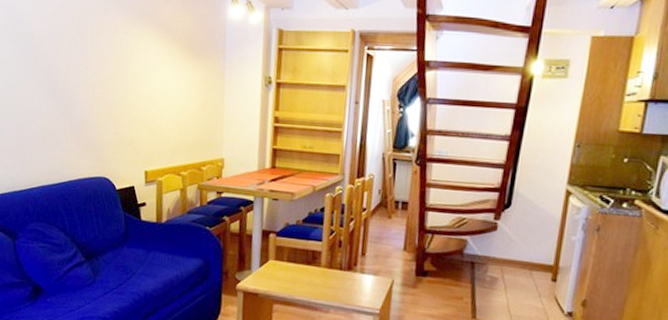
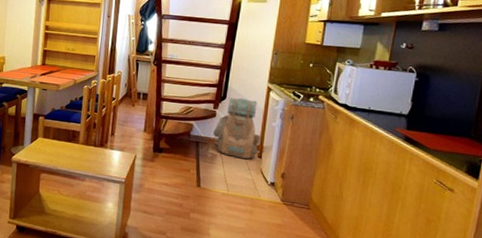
backpack: none [493,204,556,283] -> present [213,97,261,159]

